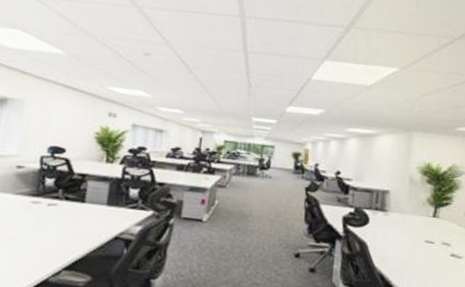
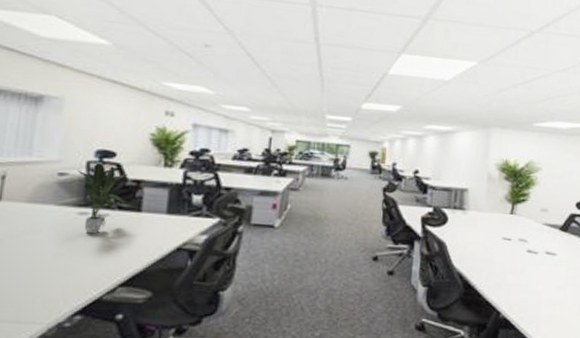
potted plant: none [33,157,75,221] -> present [78,162,130,234]

